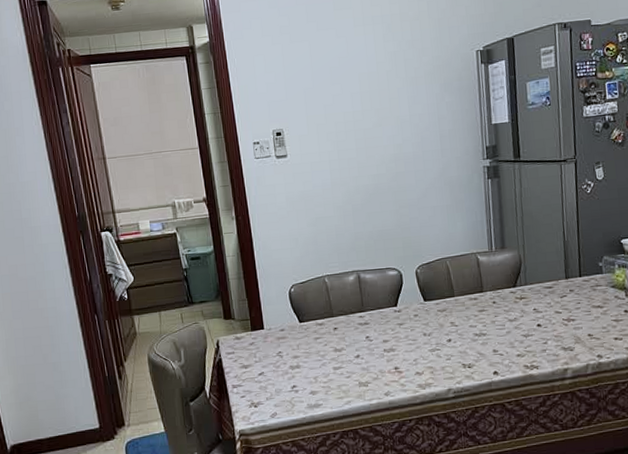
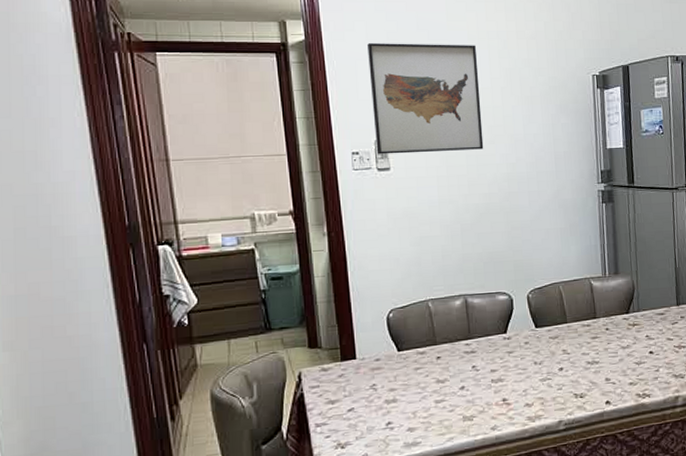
wall art: none [263,31,372,143] -> present [367,43,484,155]

